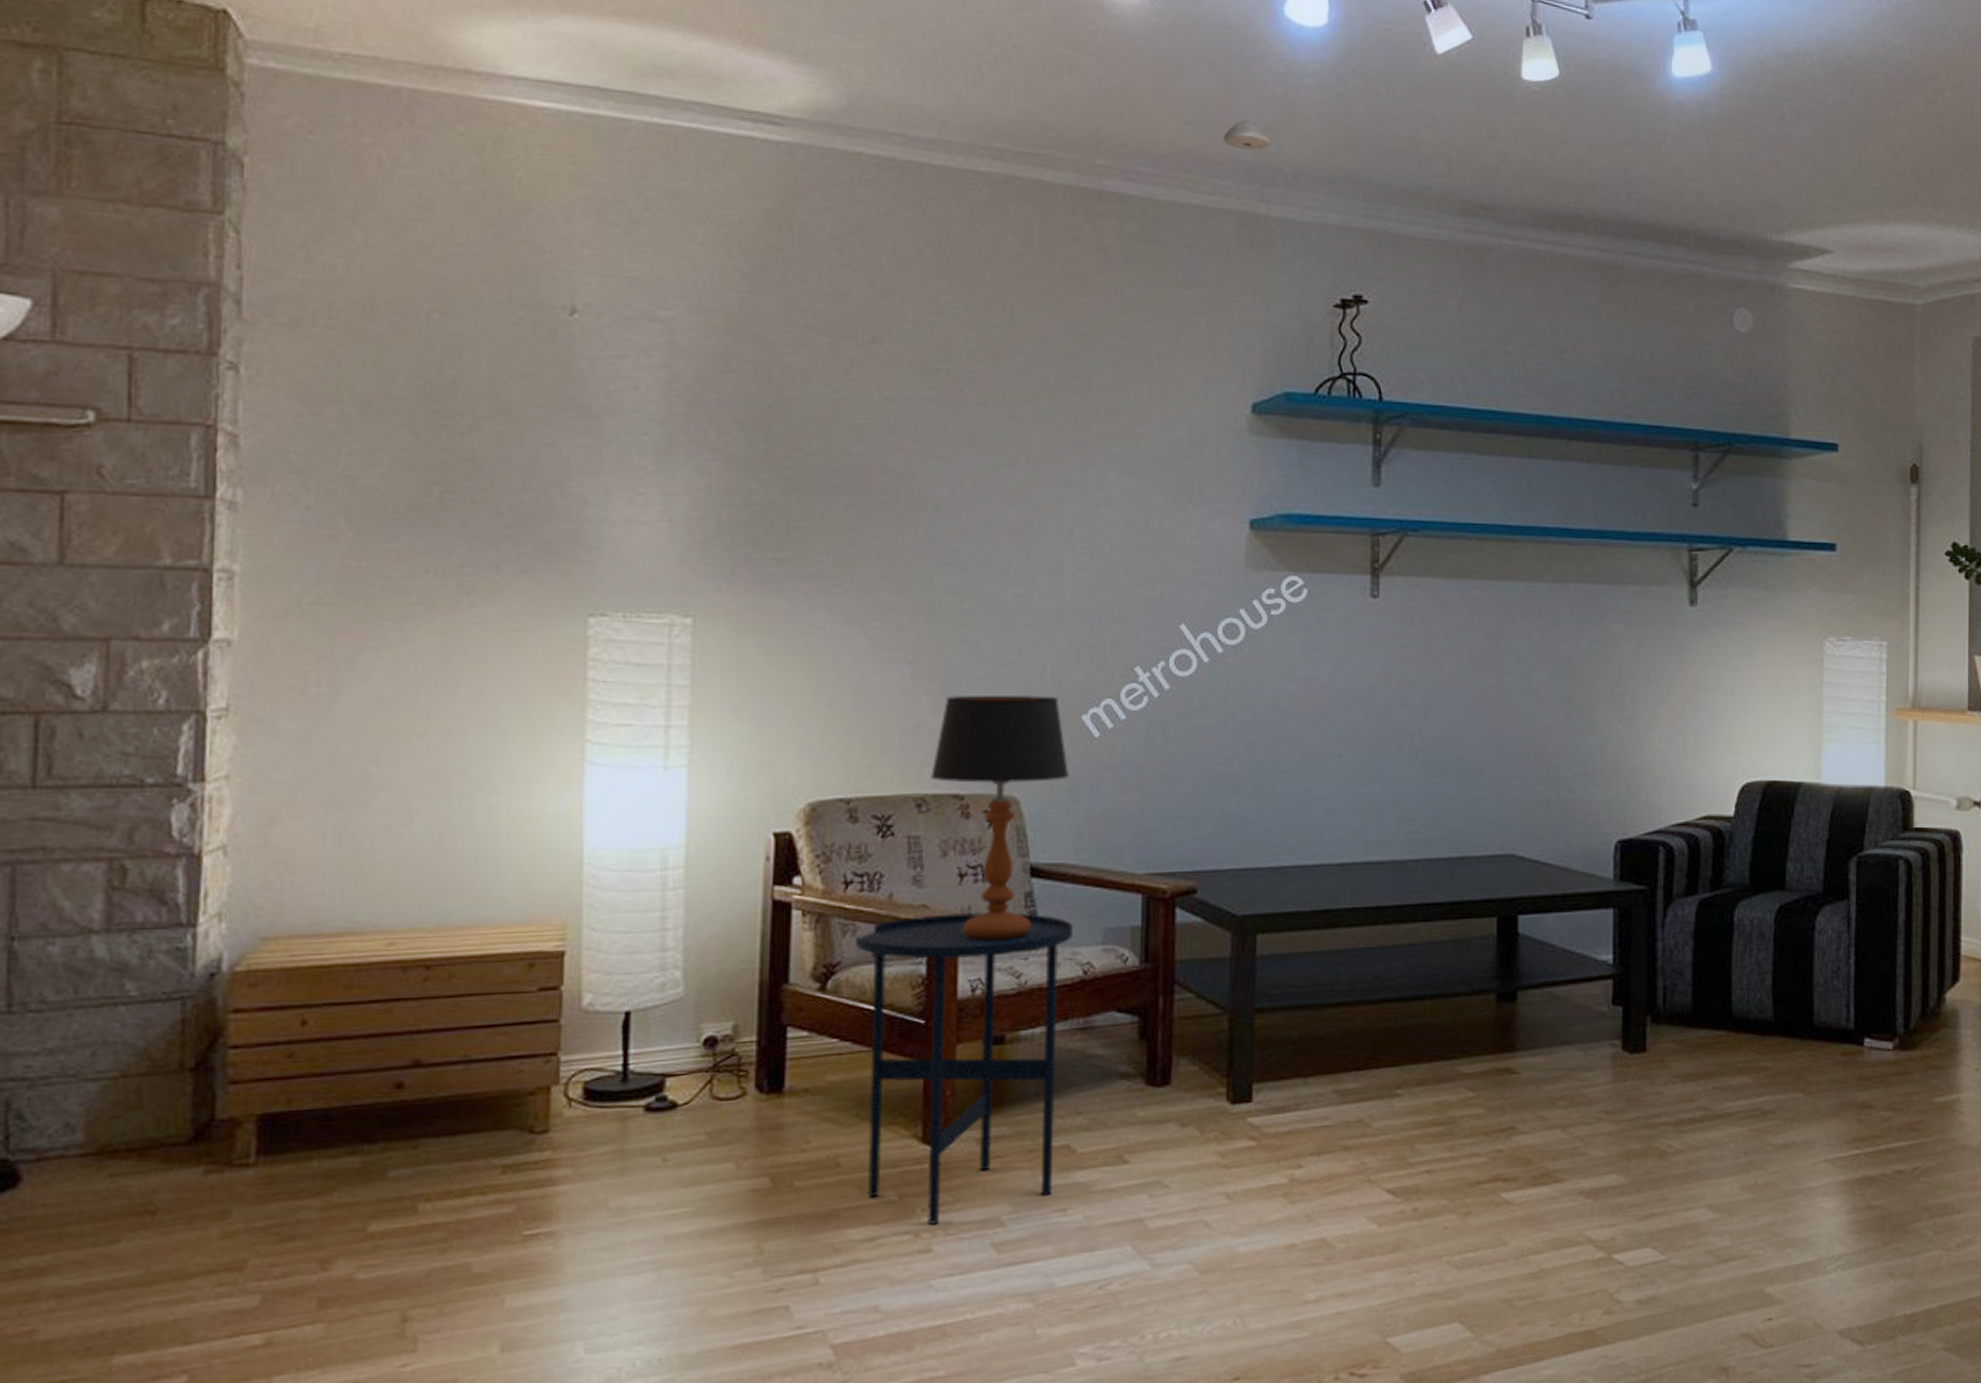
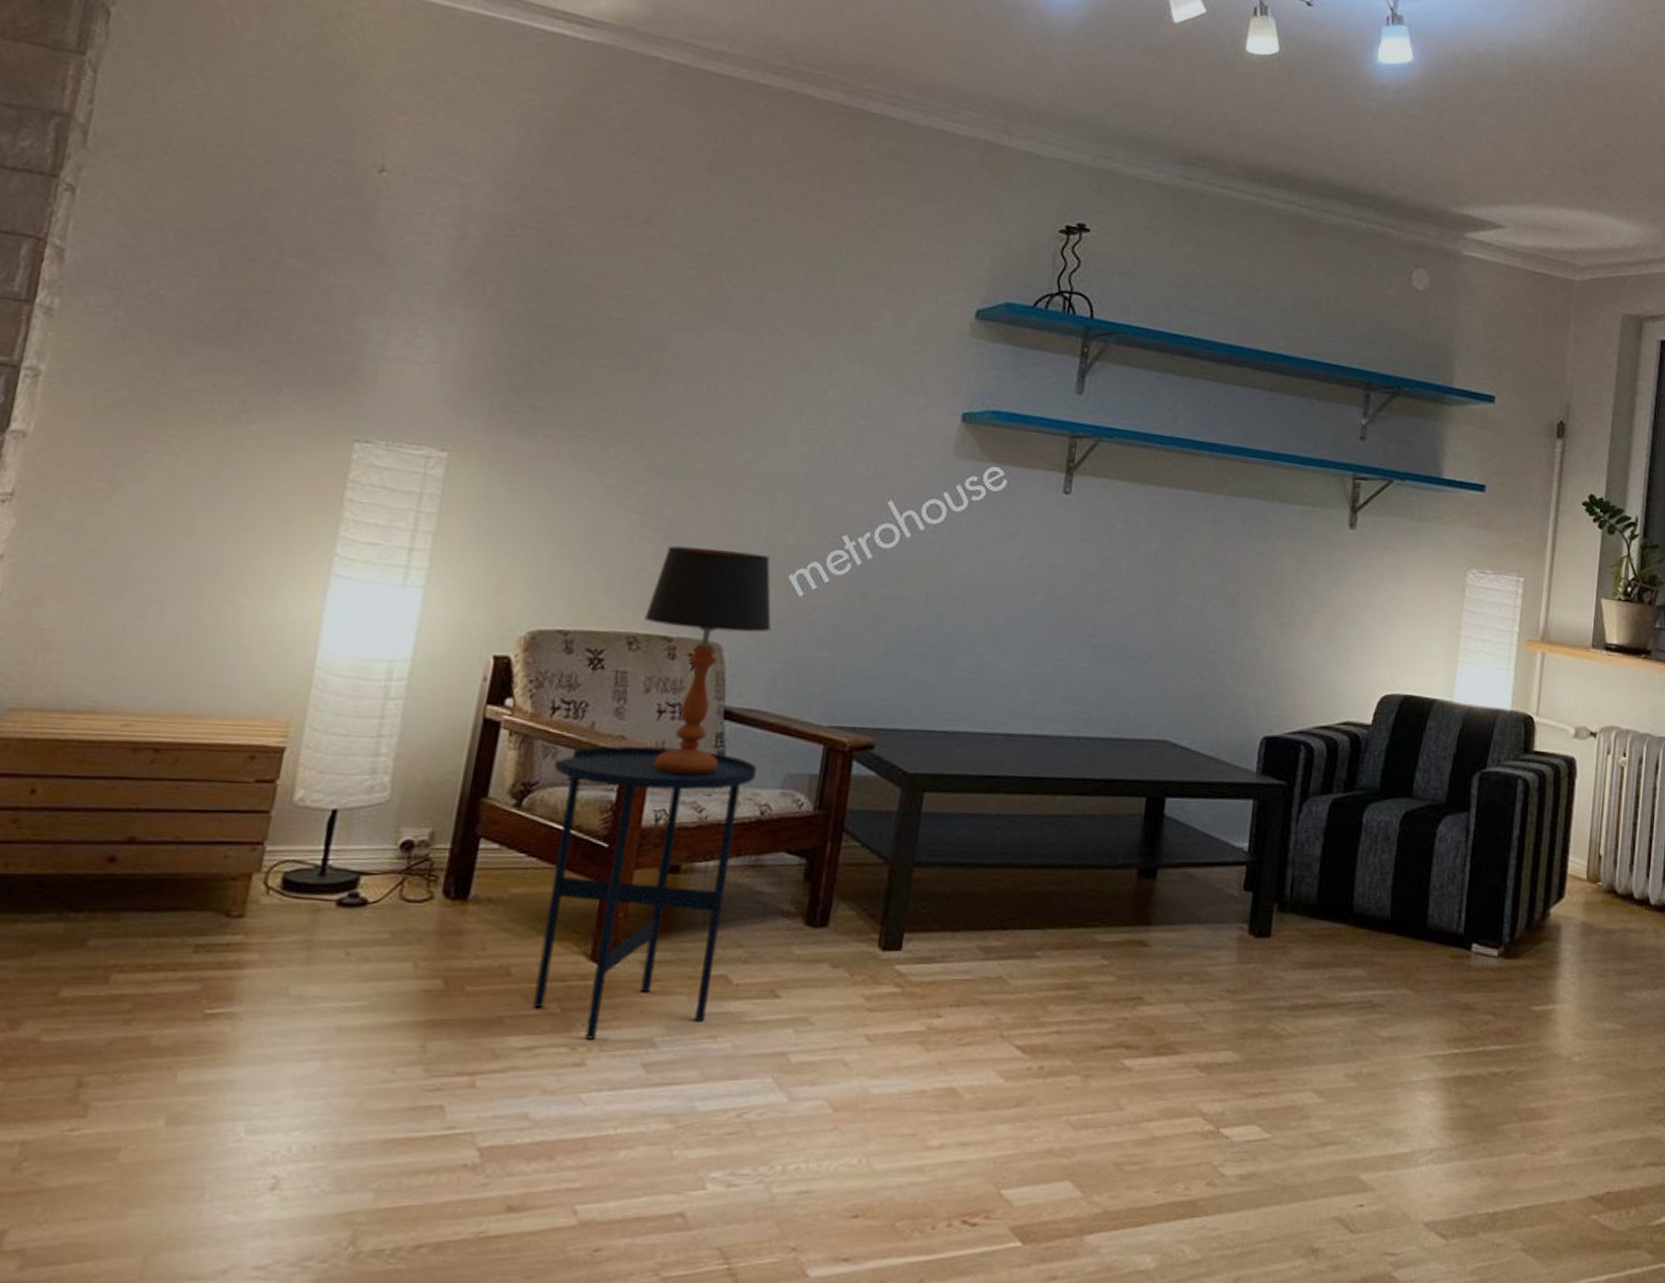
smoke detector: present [1222,120,1271,151] -> none [978,62,1020,90]

